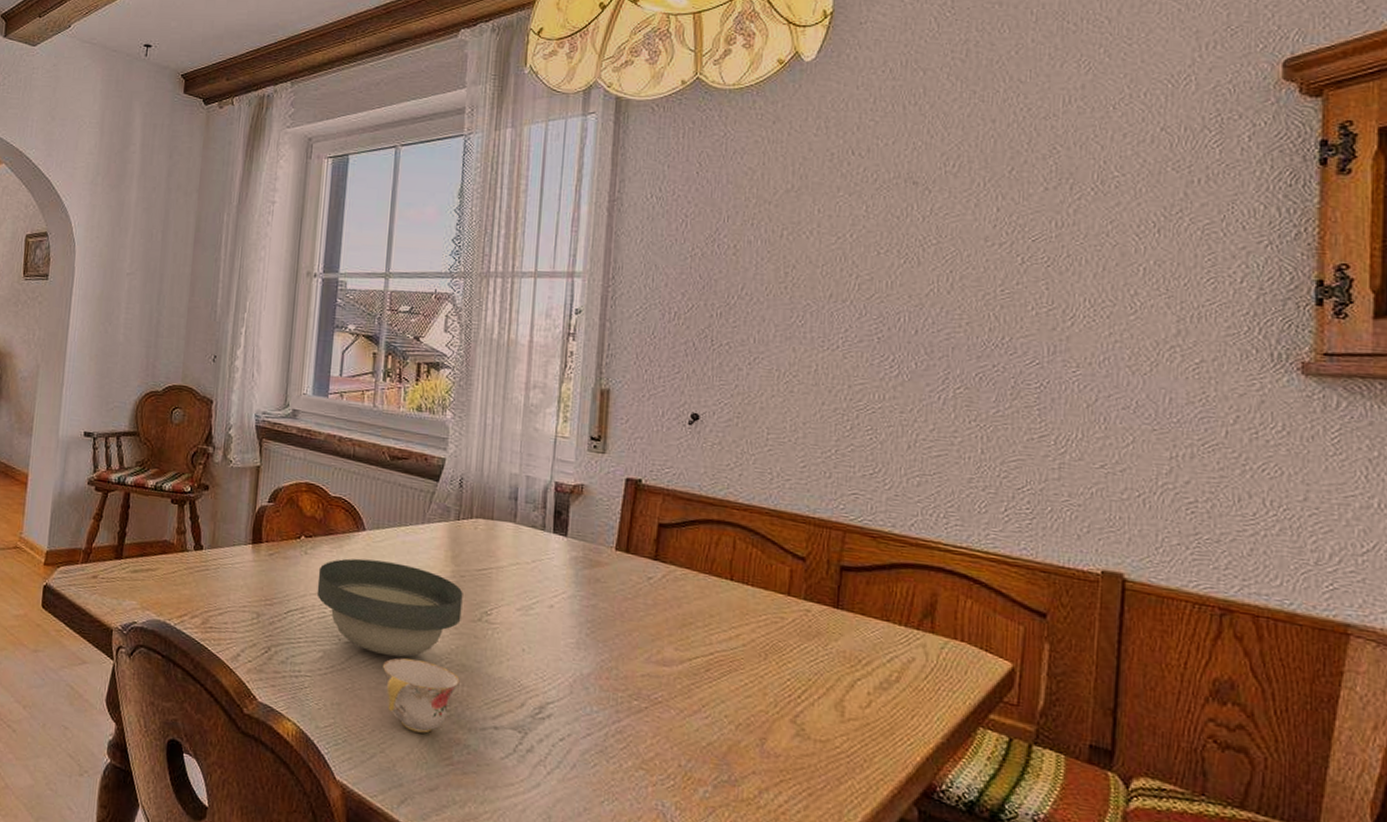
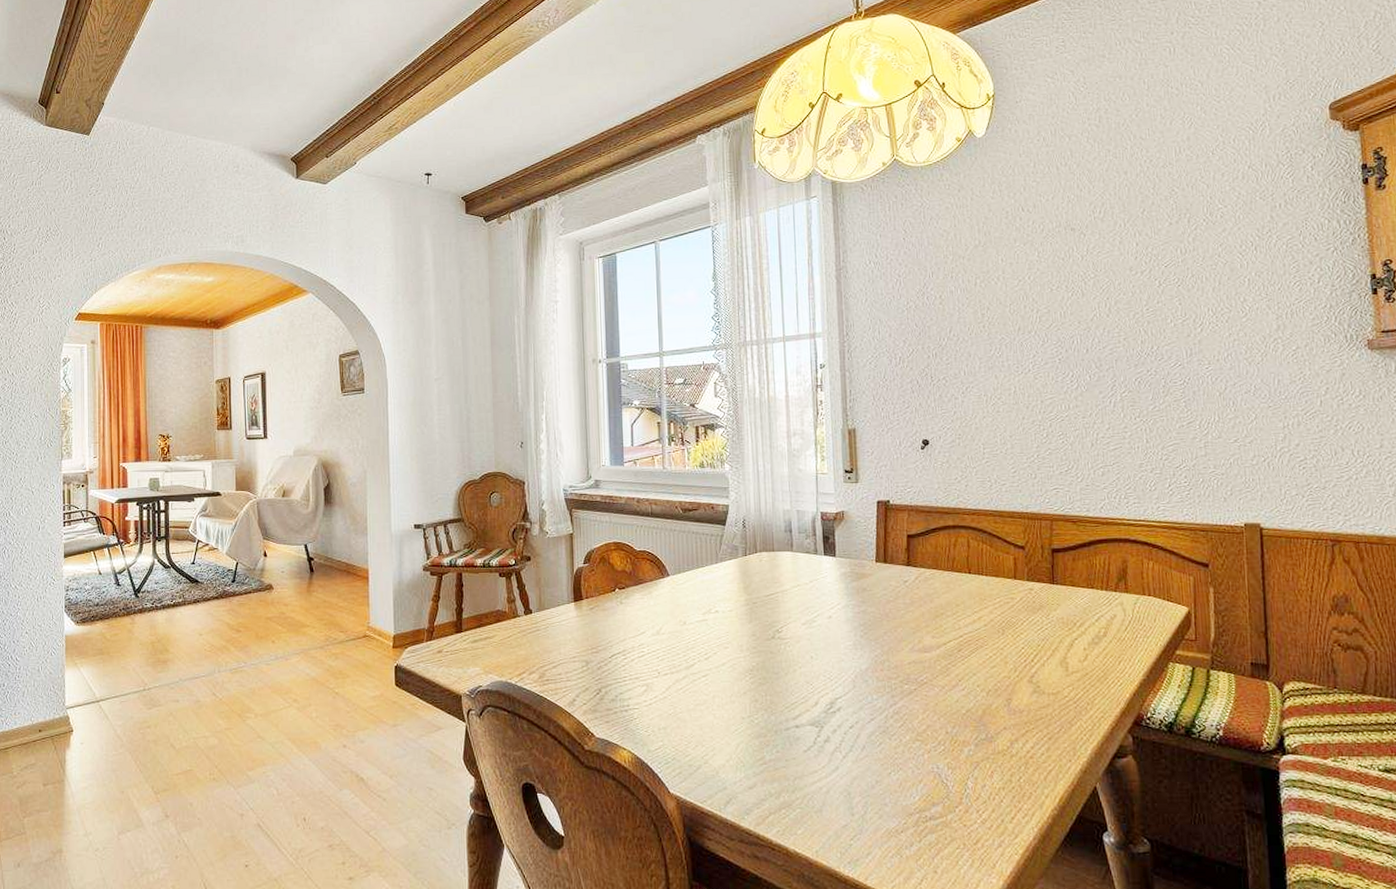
bowl: present [316,558,463,657] -> none [634,600,758,679]
teacup: present [383,657,460,734] -> none [698,679,763,741]

